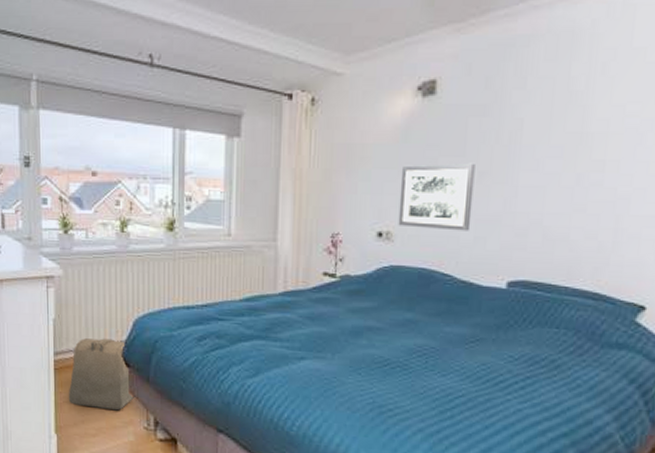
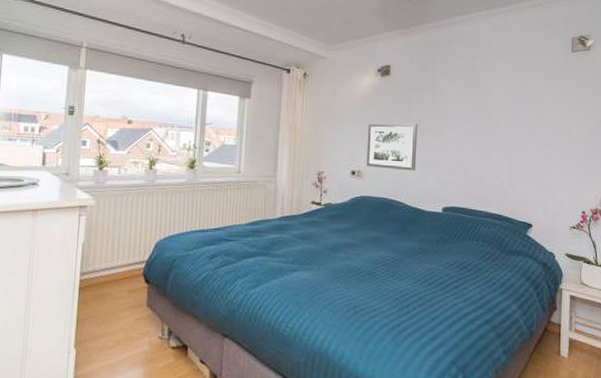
backpack: present [68,338,136,411] -> none [90,259,153,323]

